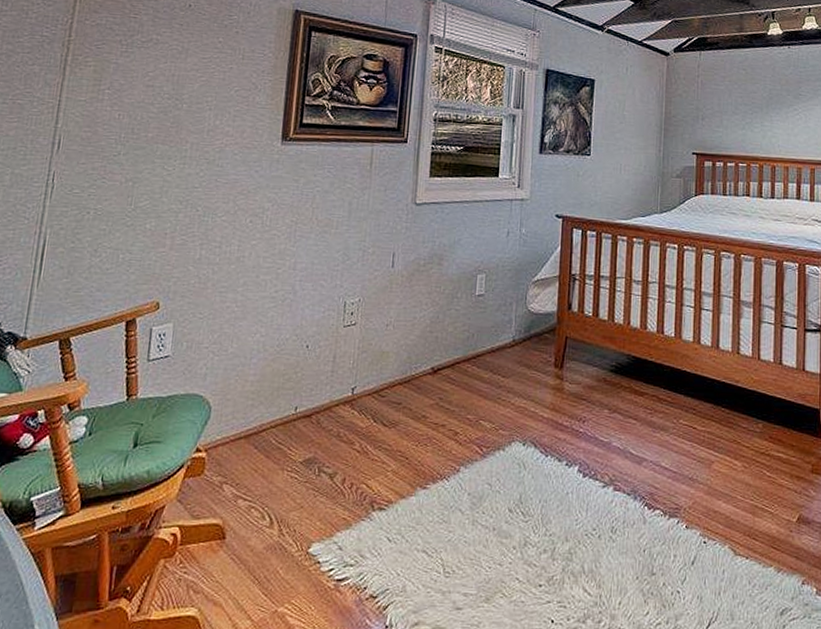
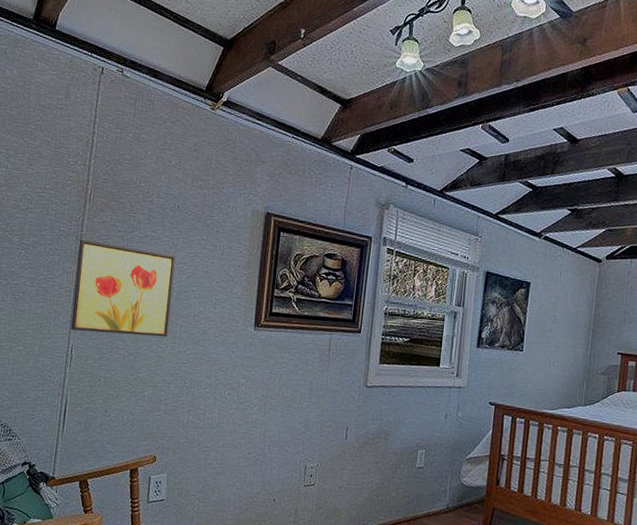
wall art: none [52,45,186,158] -> present [70,239,176,337]

